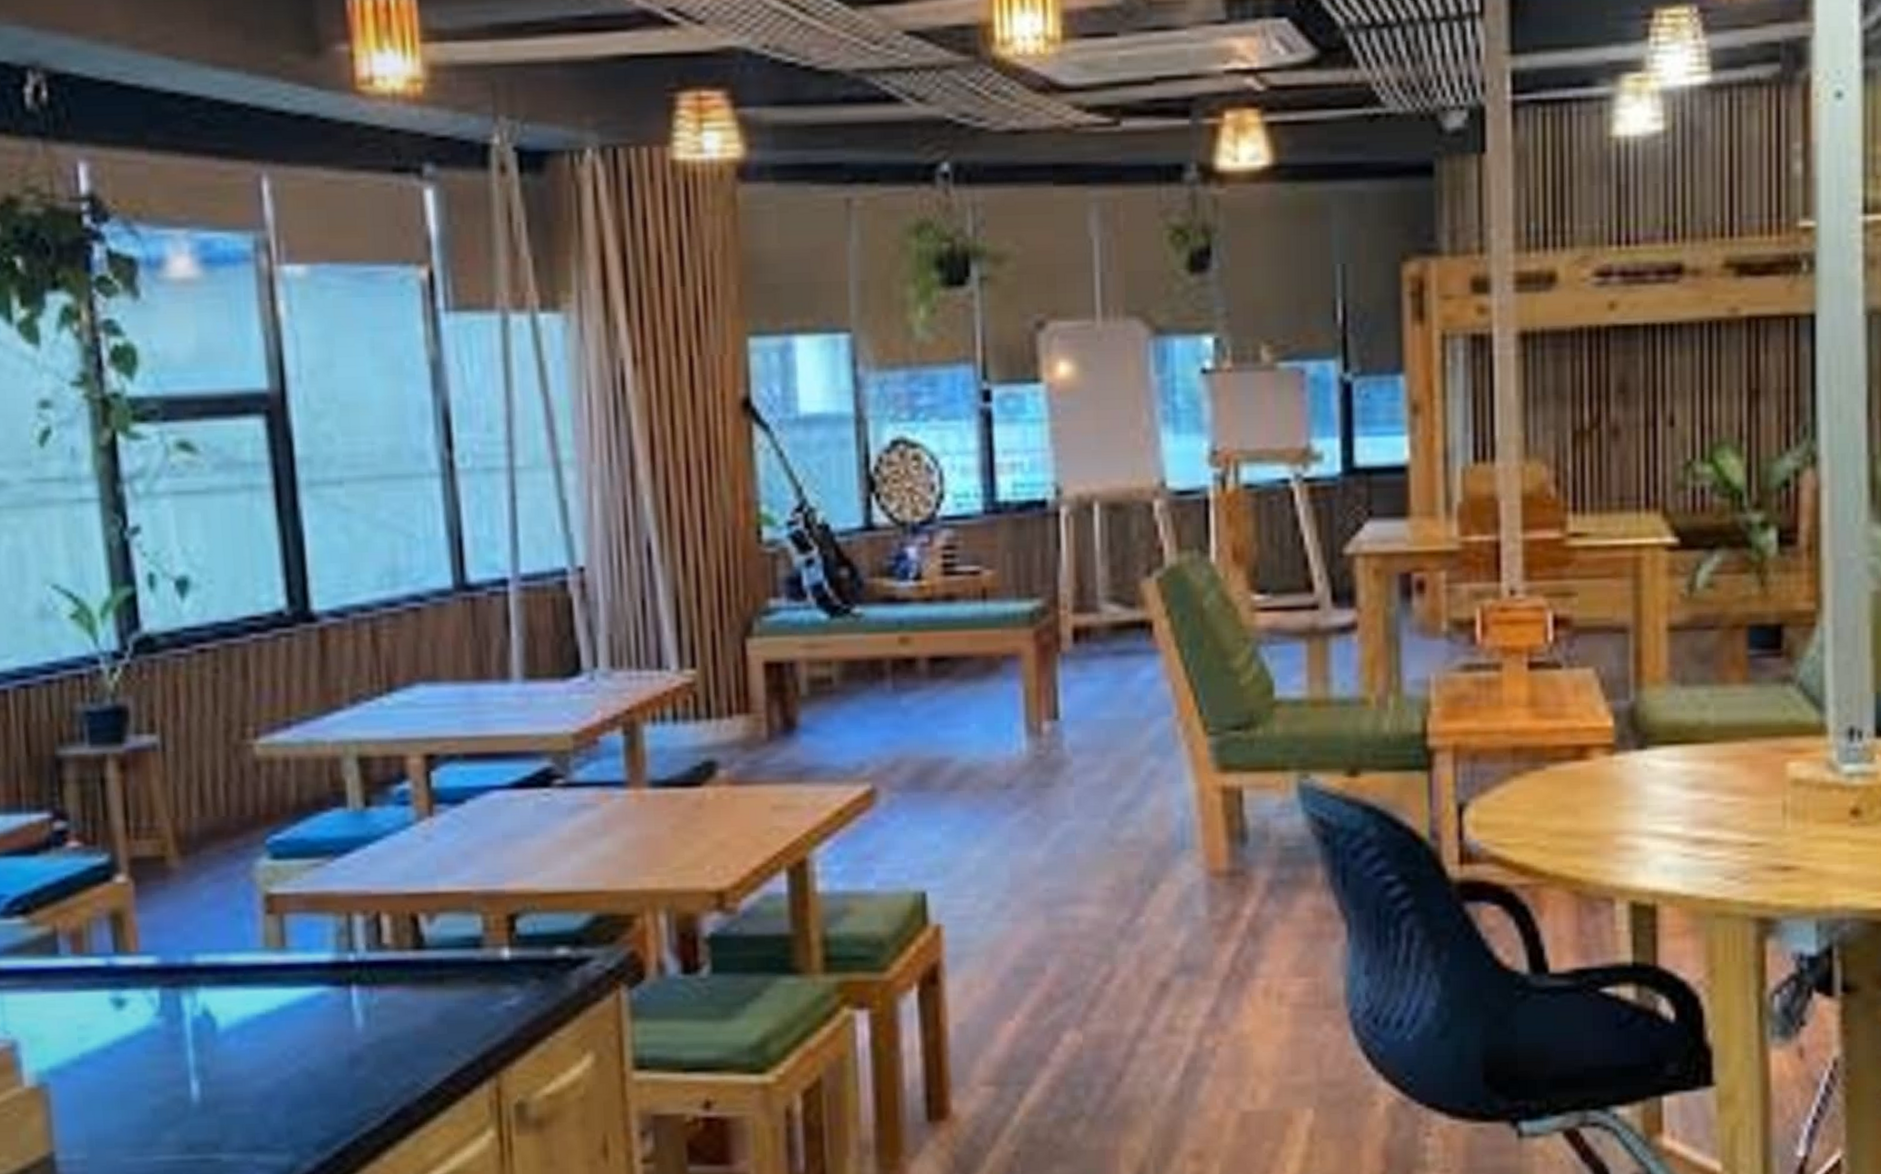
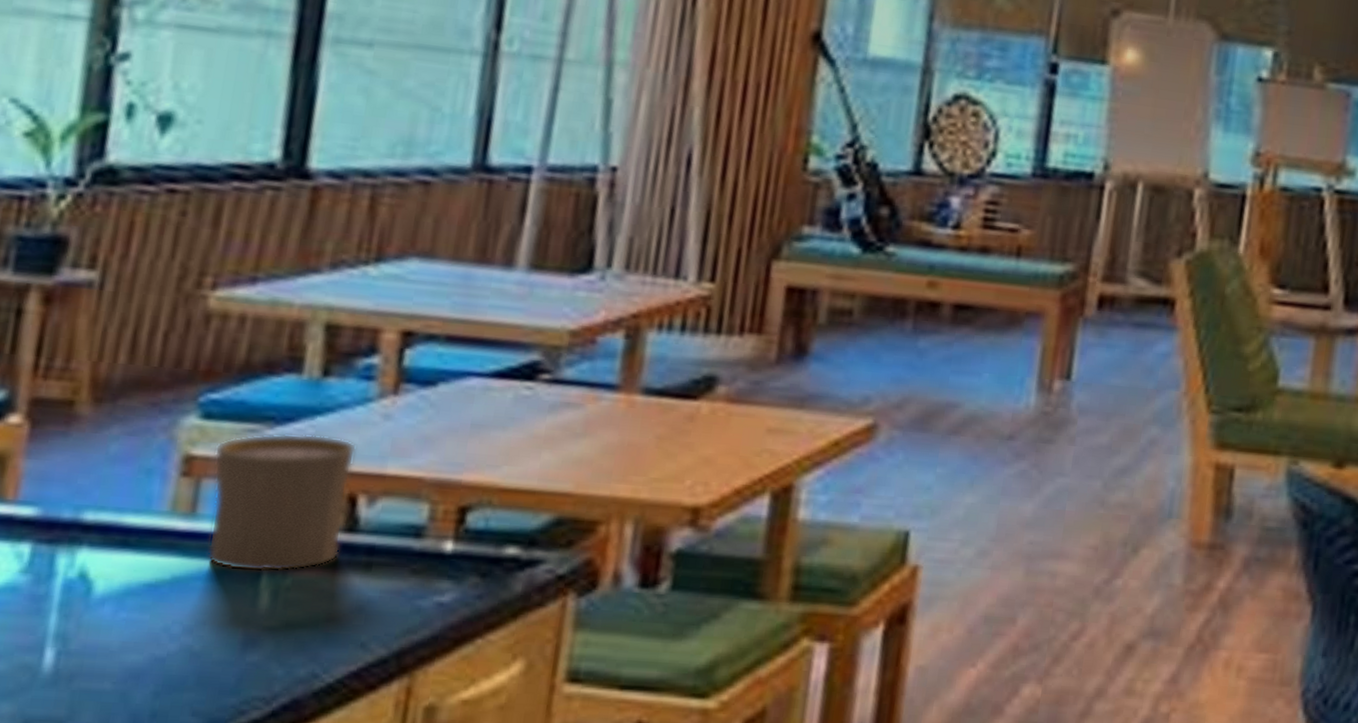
cup: none [289,862,413,995] -> present [207,433,356,572]

